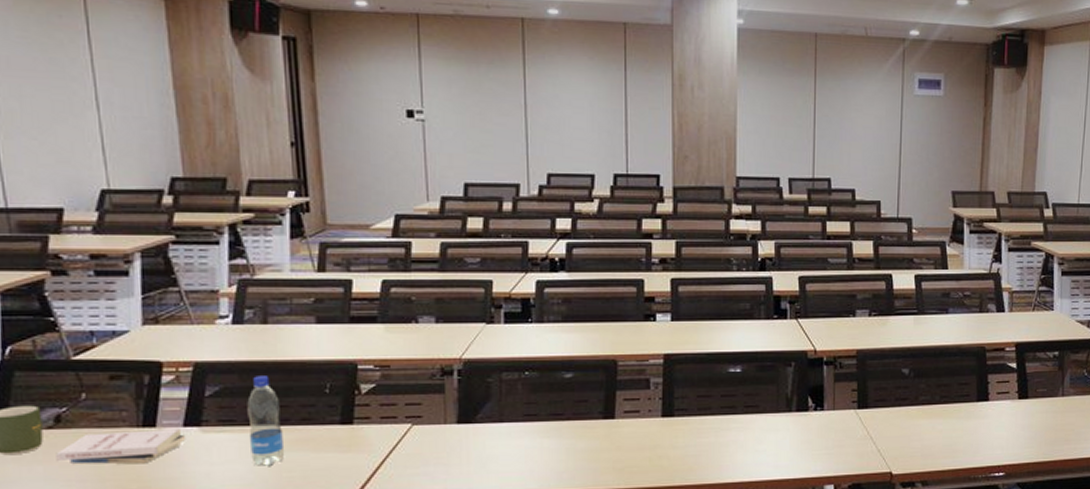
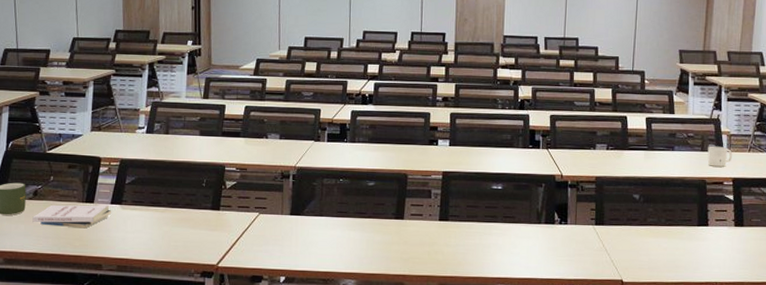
bottle: present [247,376,285,466] -> none [151,171,174,236]
mug: none [986,305,1015,330] -> present [707,146,733,167]

